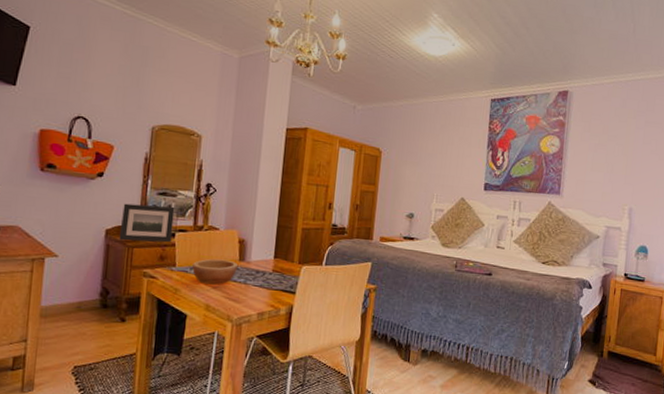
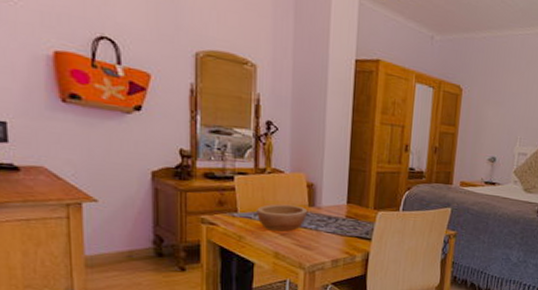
picture frame: present [119,203,175,243] -> none [168,142,231,187]

